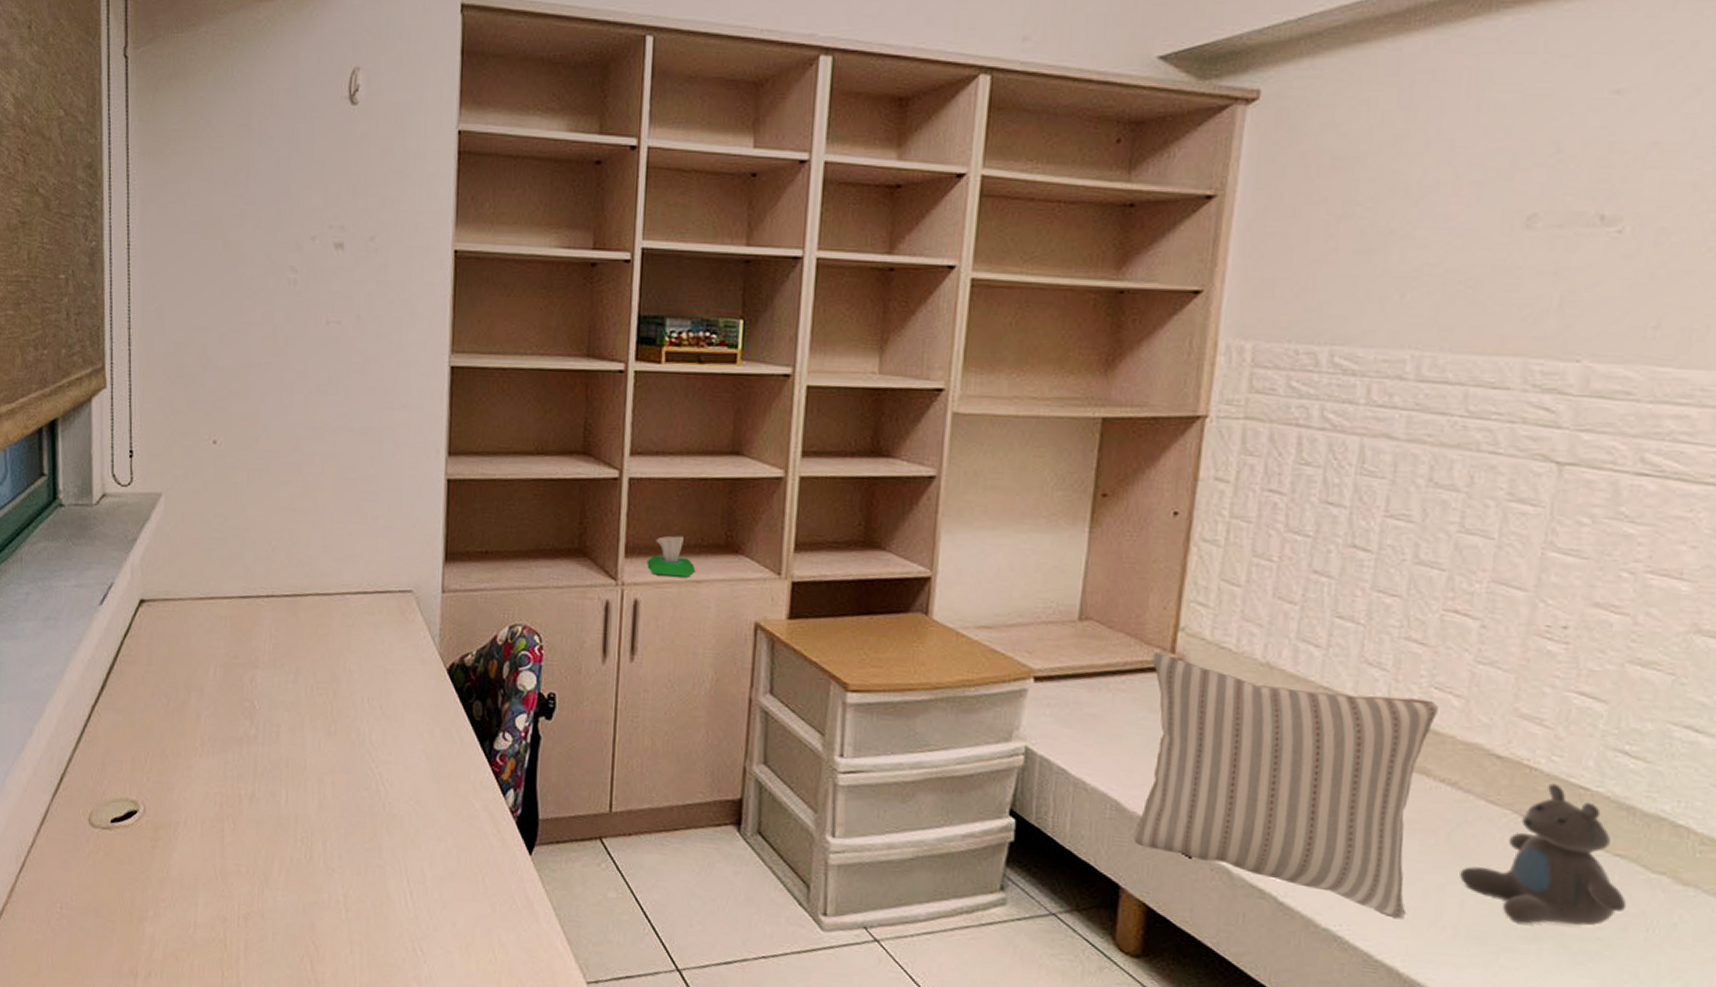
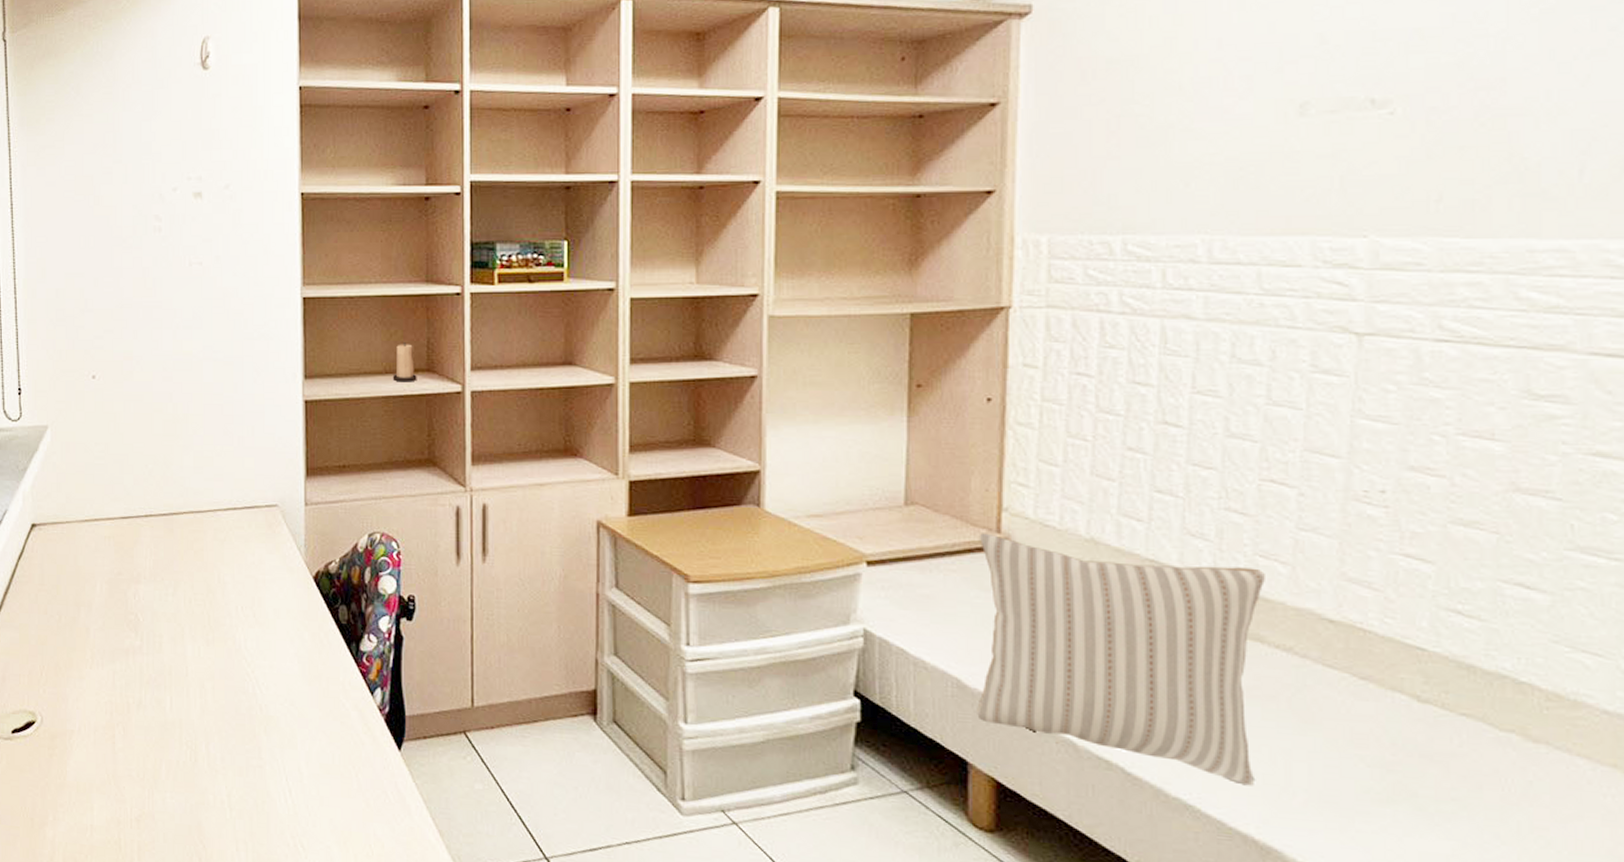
candle: none [544,421,572,465] -> present [392,342,417,382]
wet wipes pack: present [647,535,696,578] -> none [492,443,538,481]
stuffed animal: present [1460,783,1627,926] -> none [1305,645,1479,787]

